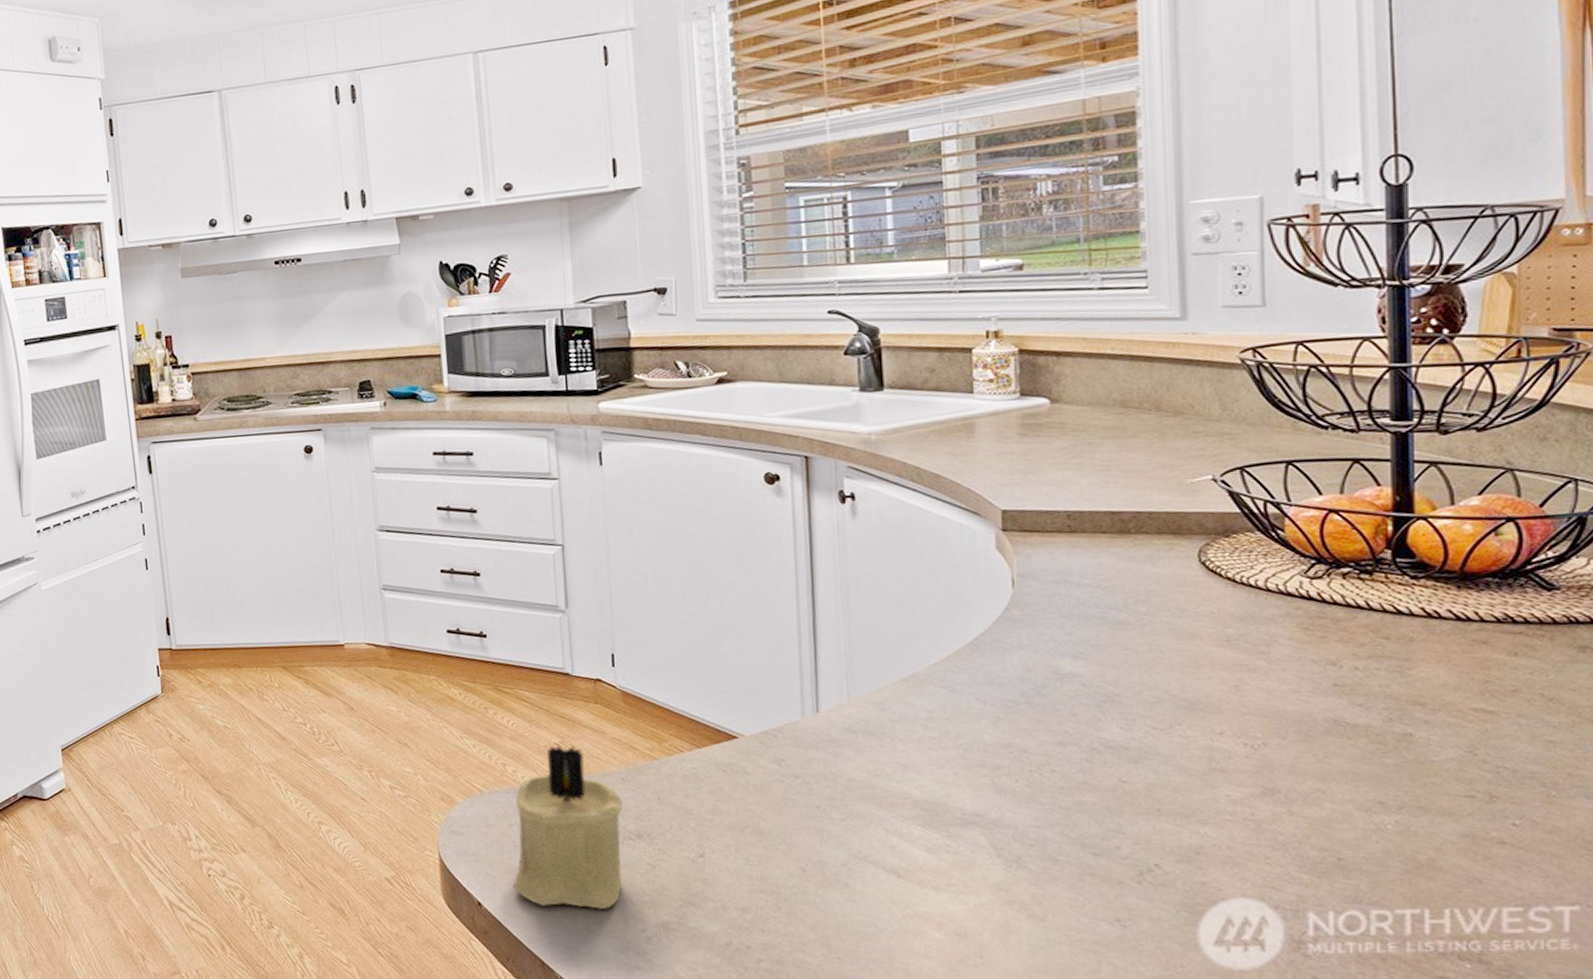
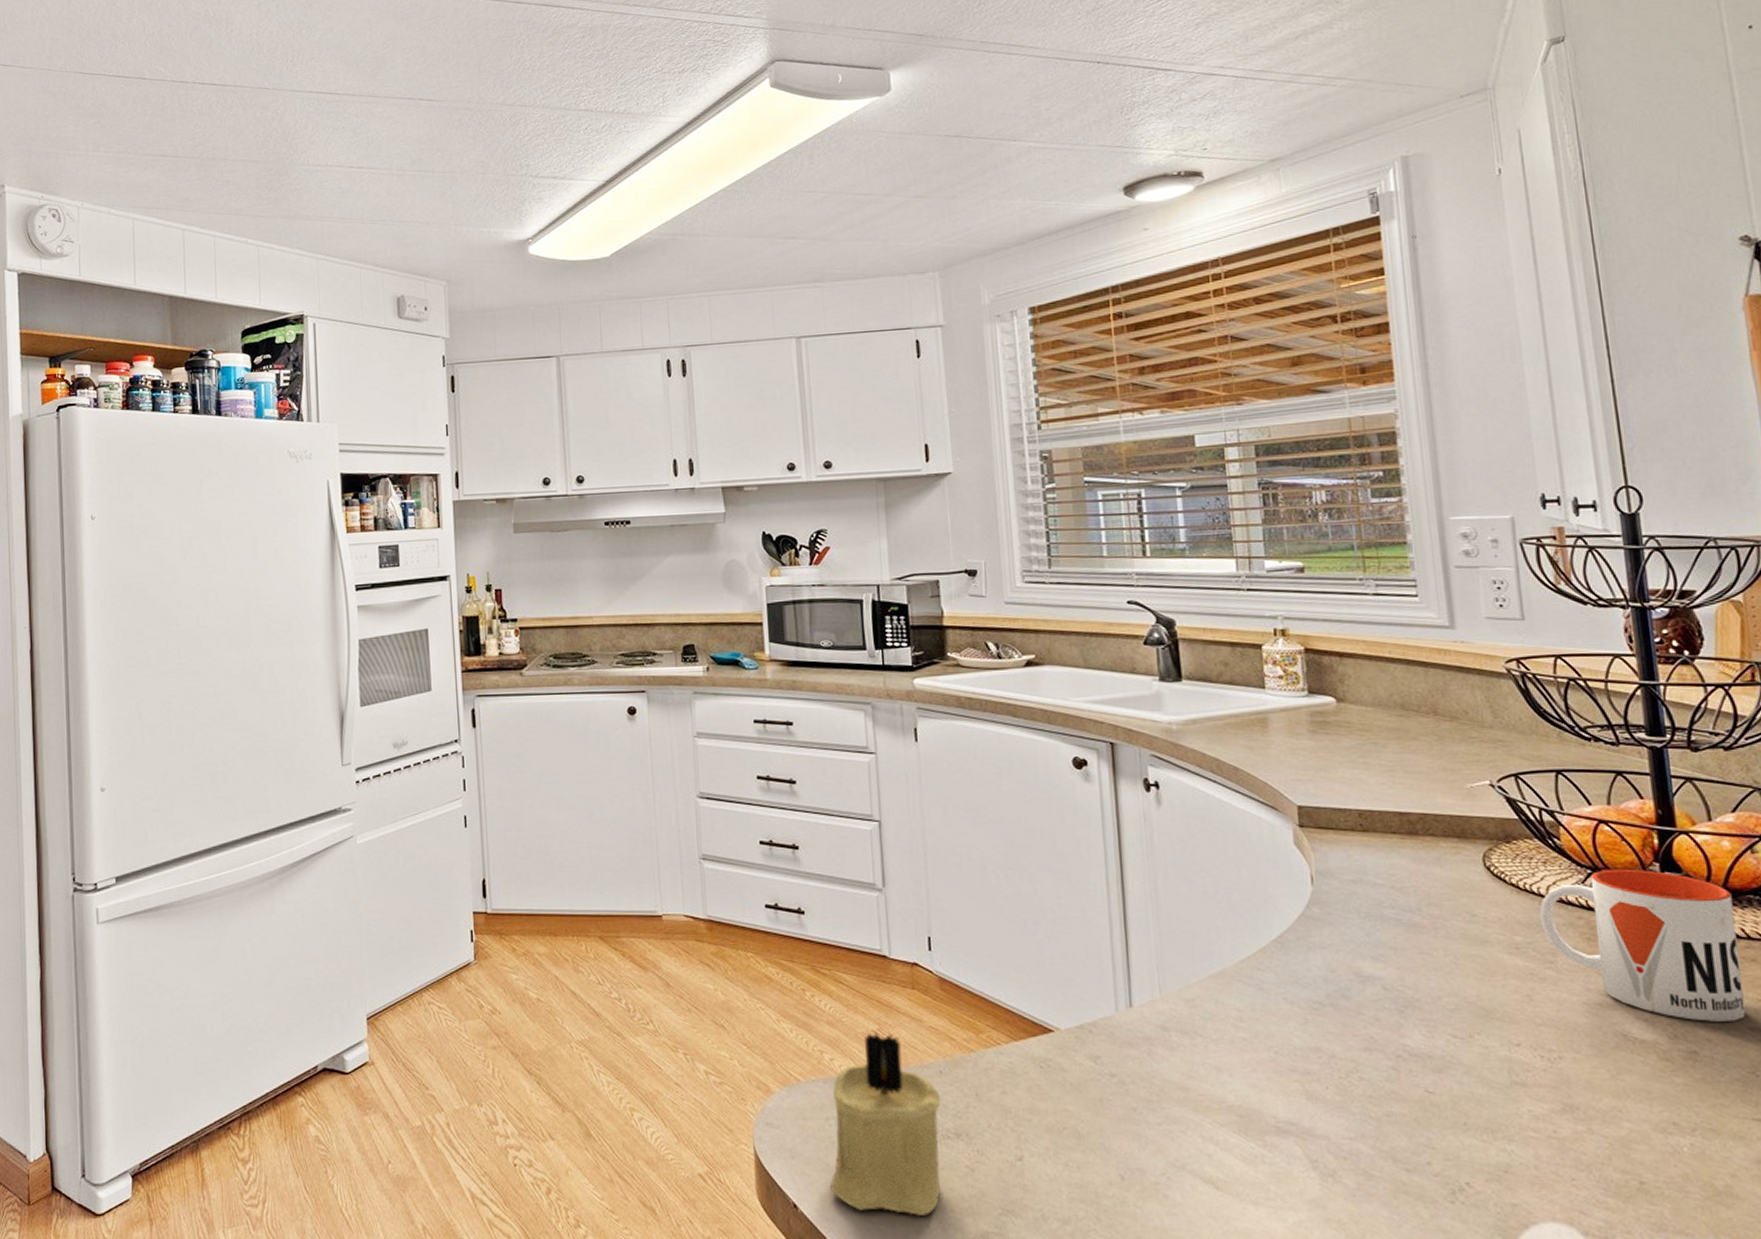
mug: none [1255,557,1470,704] -> present [1539,869,1746,1022]

